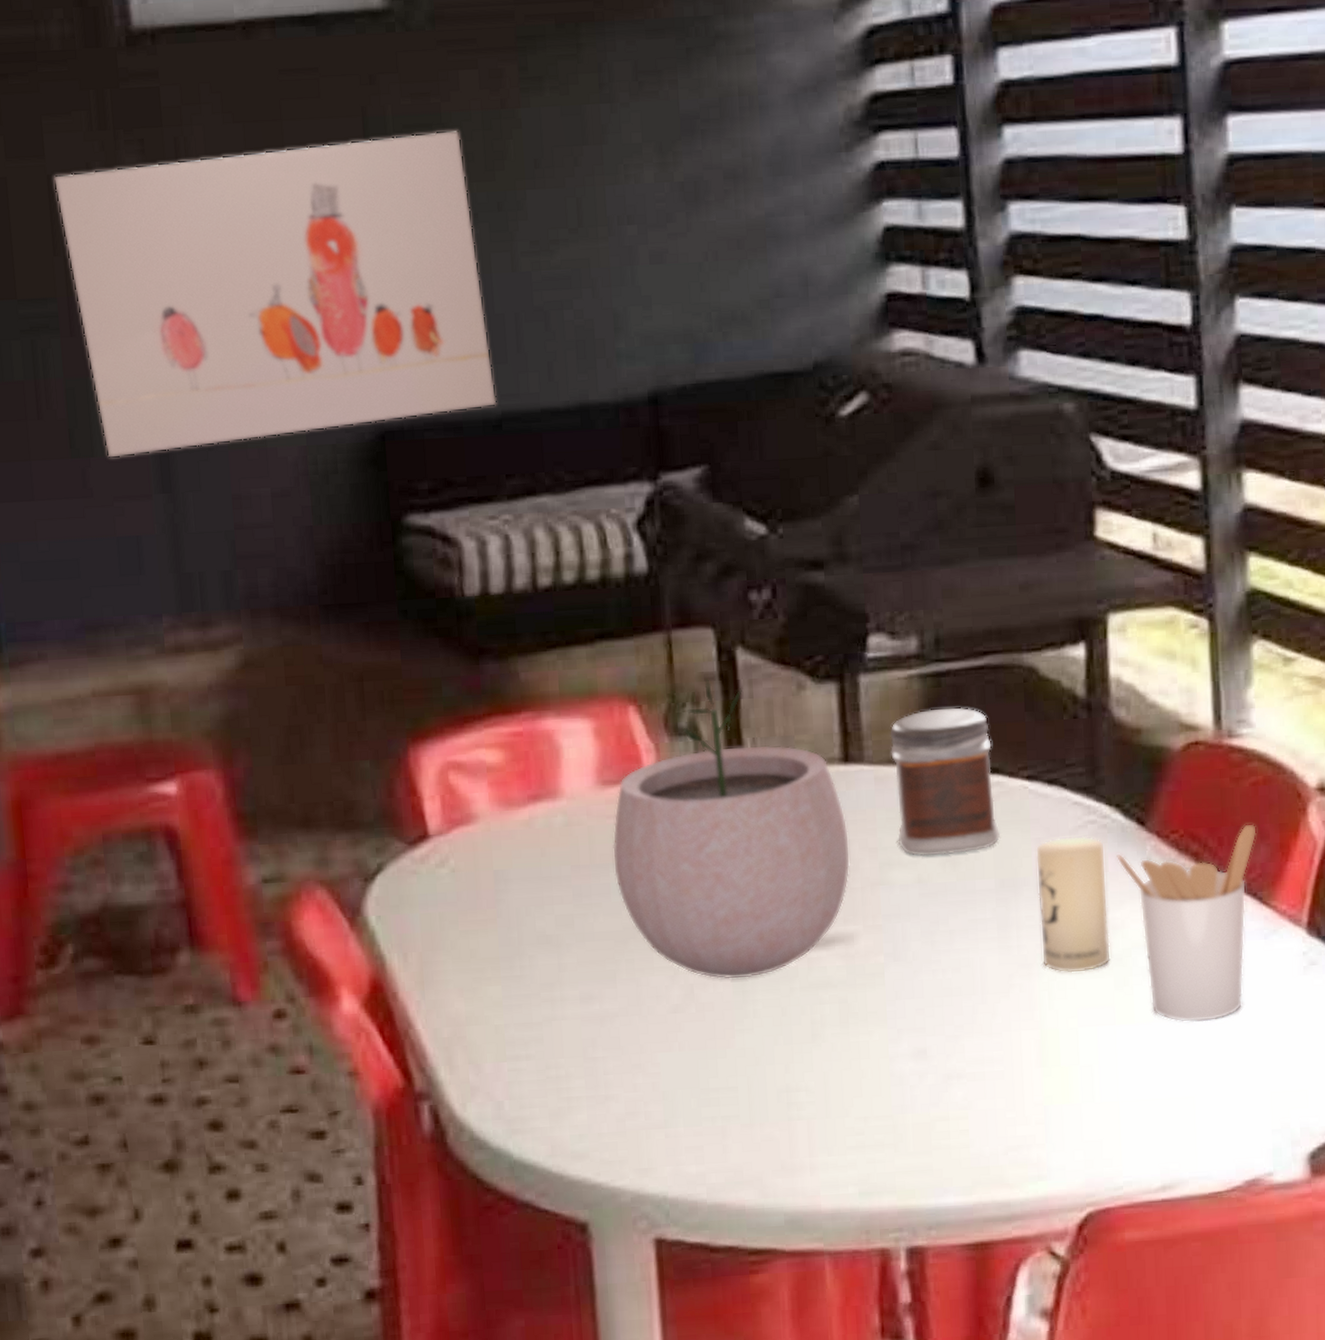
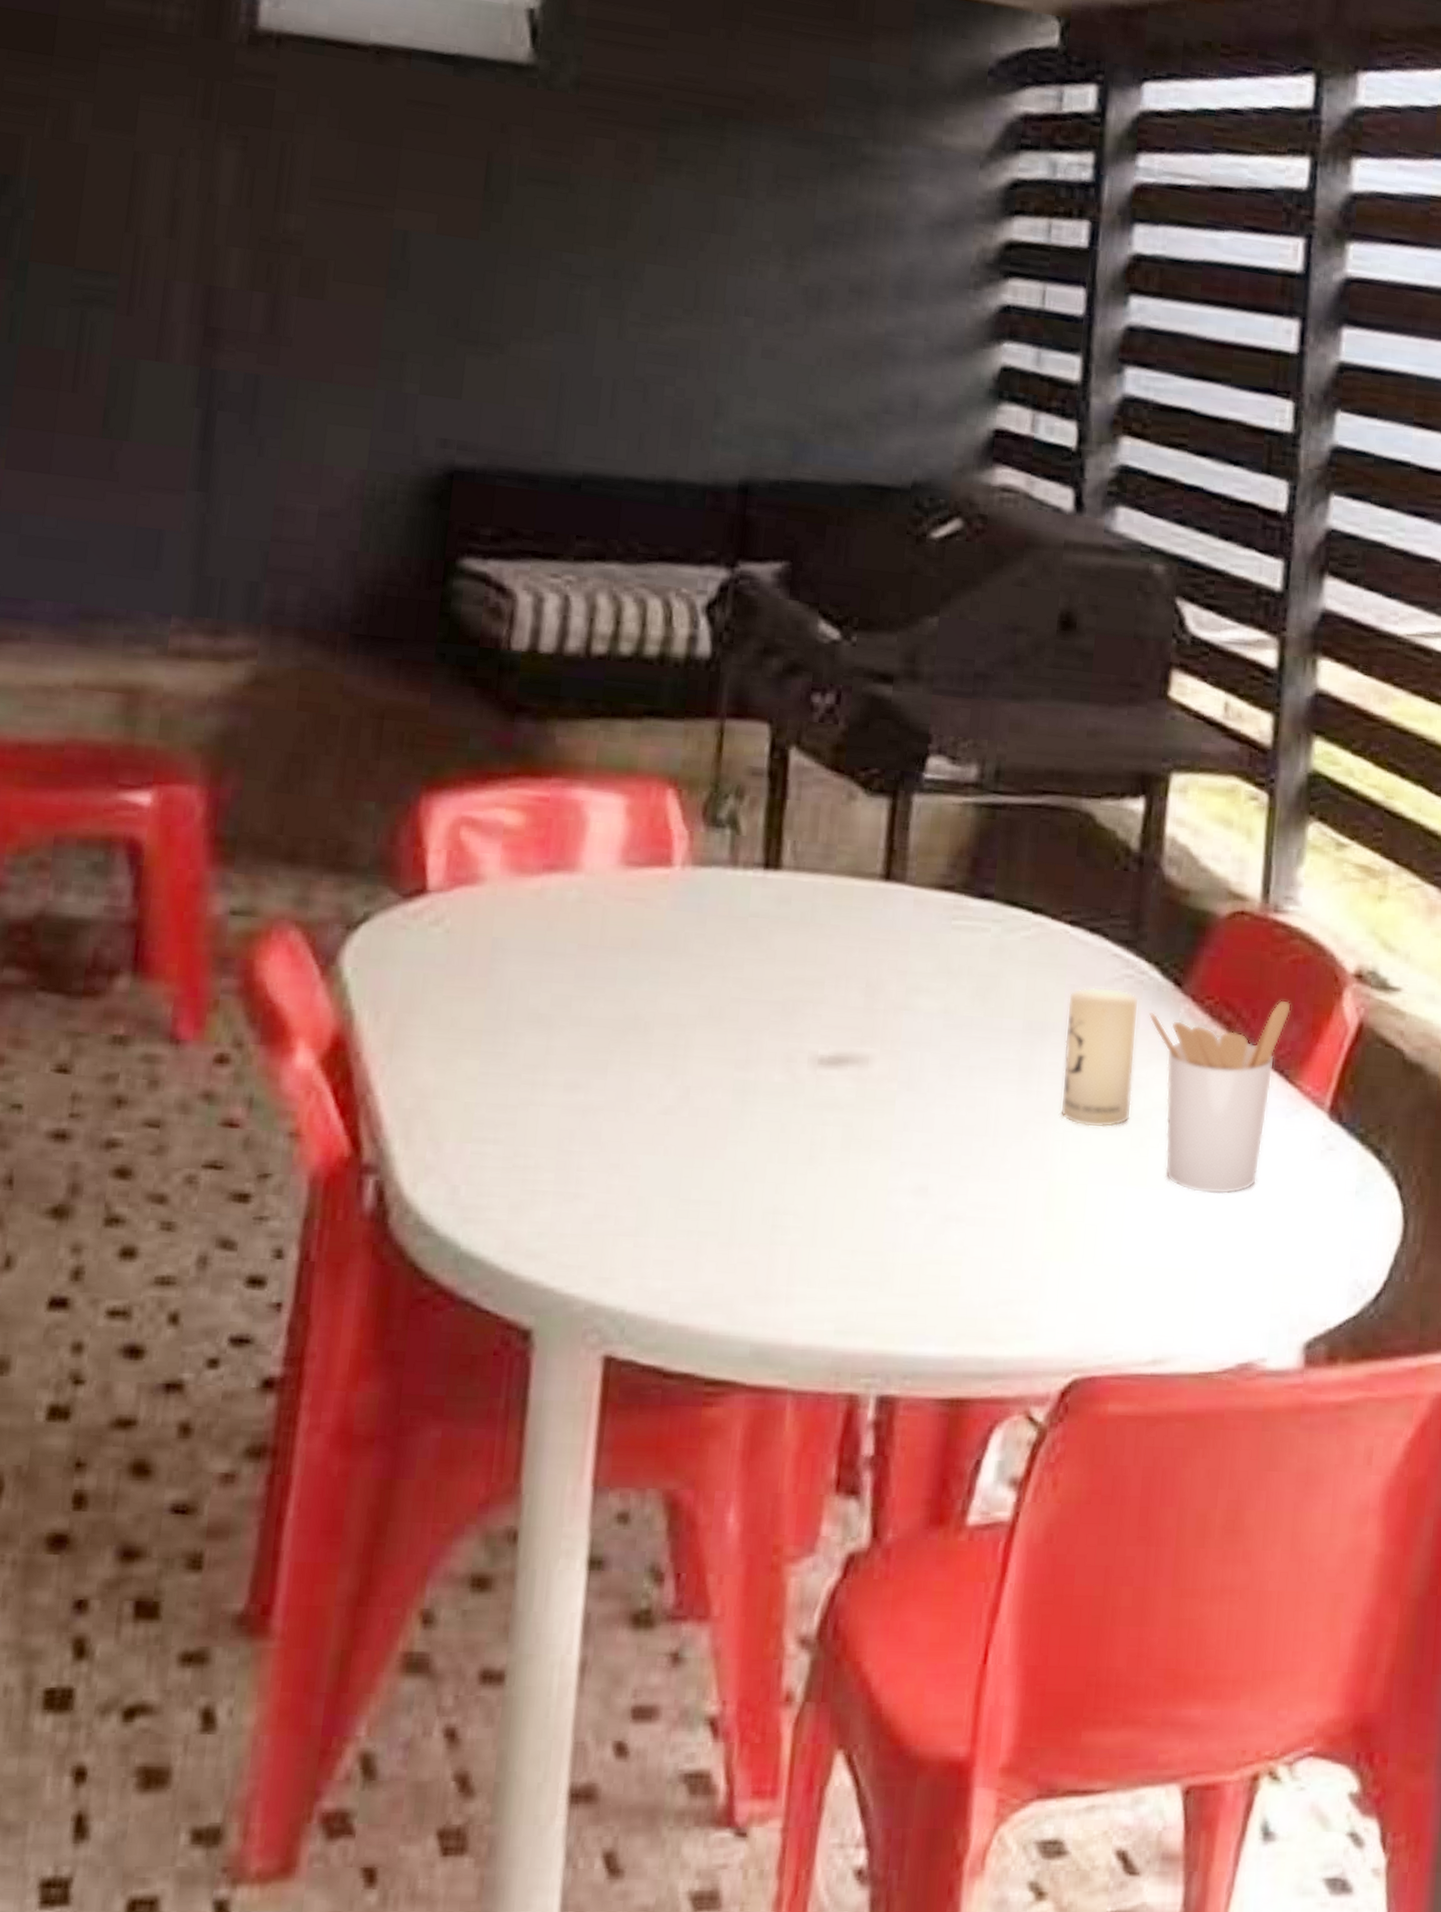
wall art: present [53,130,497,459] -> none [140,153,587,467]
plant pot: present [612,679,851,979] -> none [624,774,879,1088]
jar: present [889,707,1001,857] -> none [929,839,1039,989]

